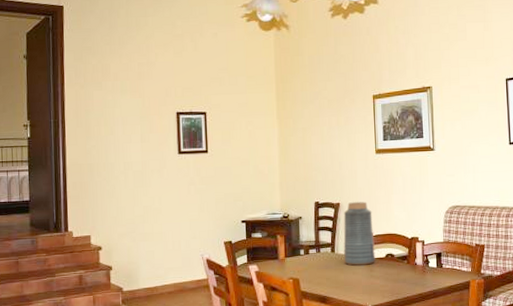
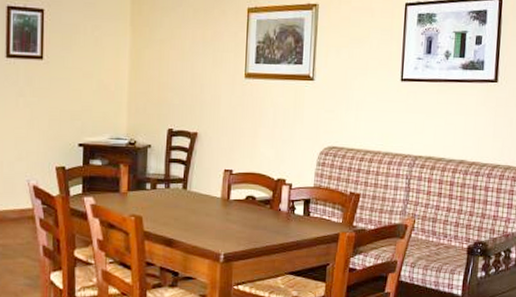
vase: present [343,202,375,266] -> none [197,133,235,207]

